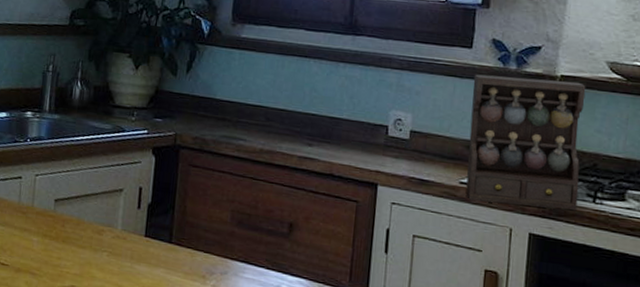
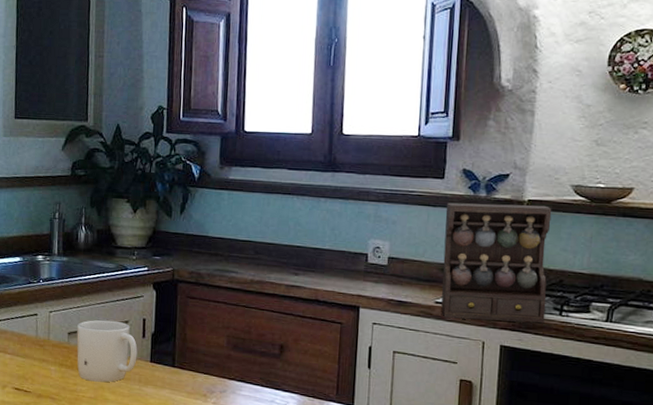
mug: none [62,186,132,258] -> present [76,320,138,383]

